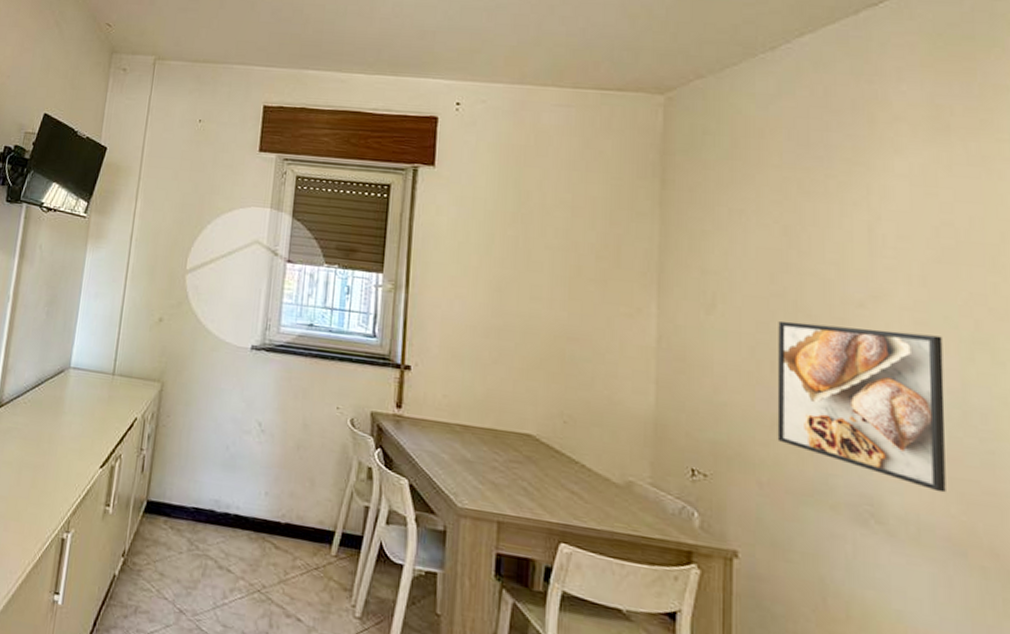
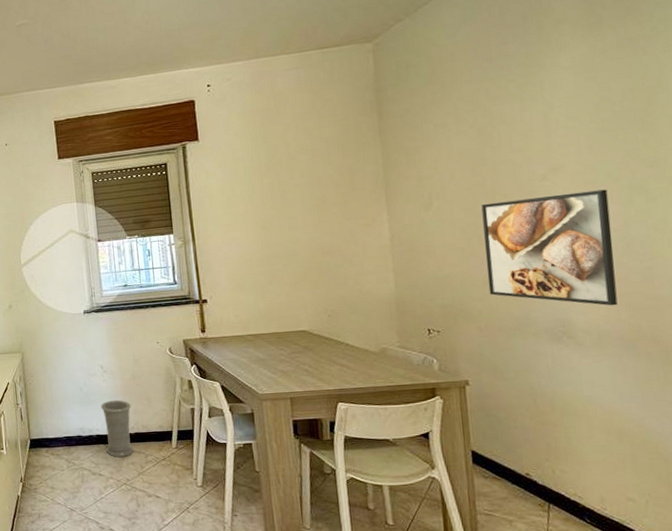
vase: none [242,471,288,554] -> present [101,399,134,458]

